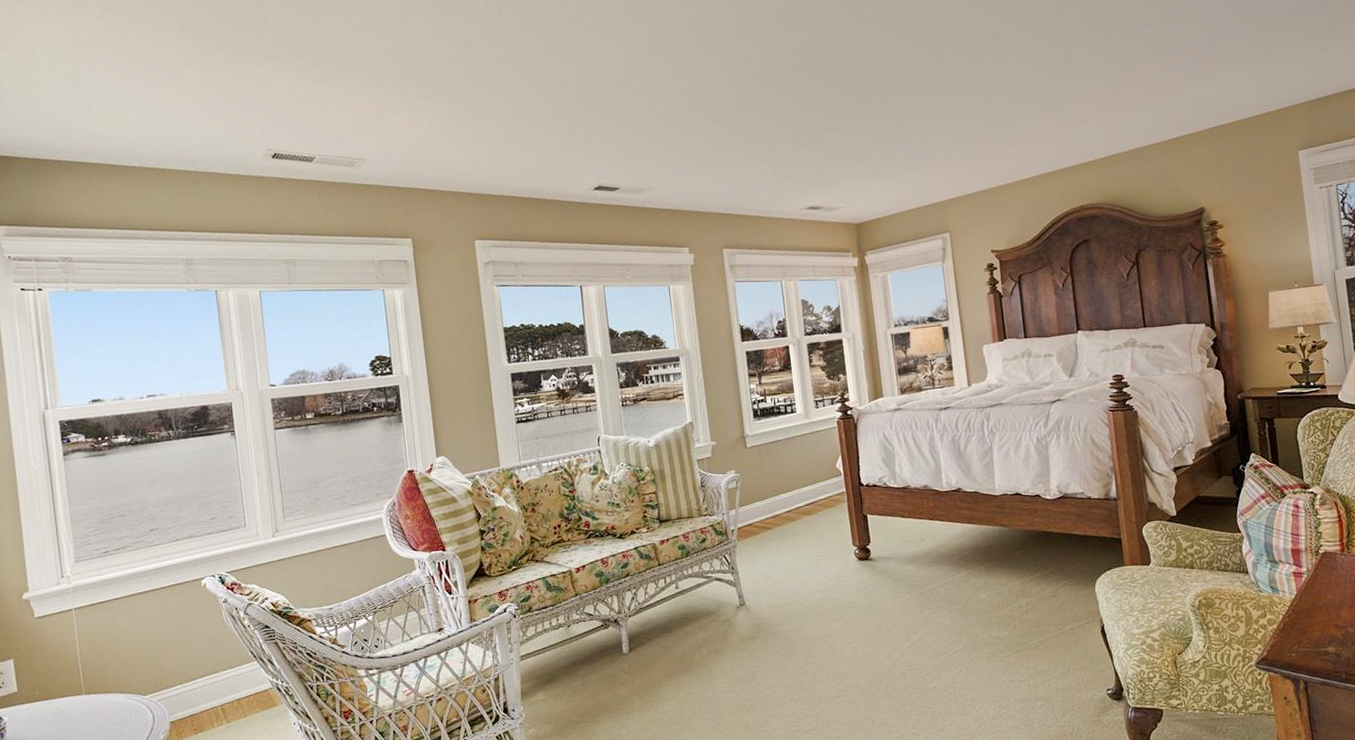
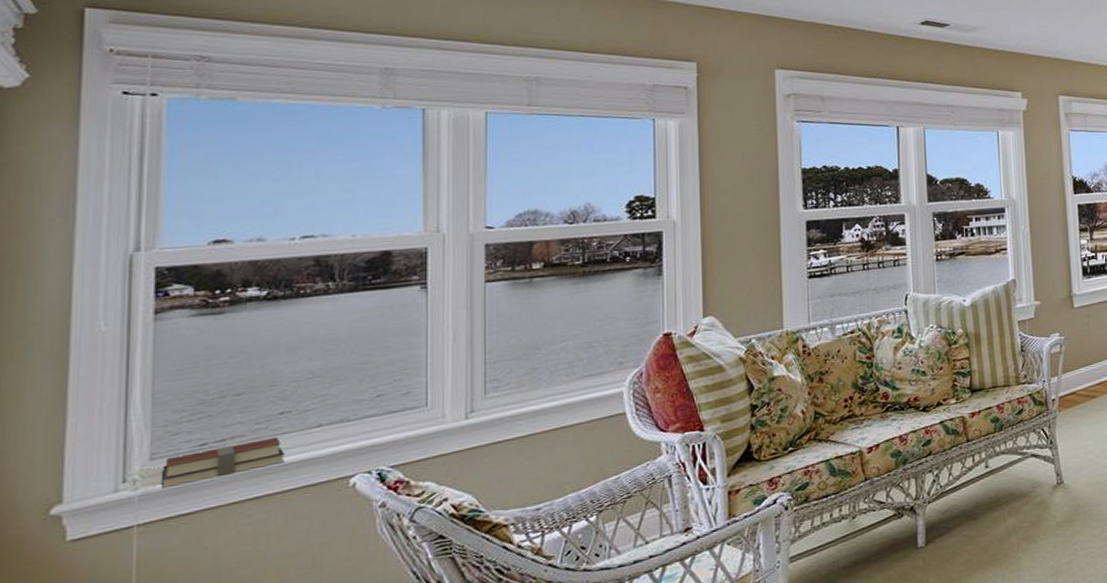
books: none [83,547,158,584] -> present [160,436,286,489]

